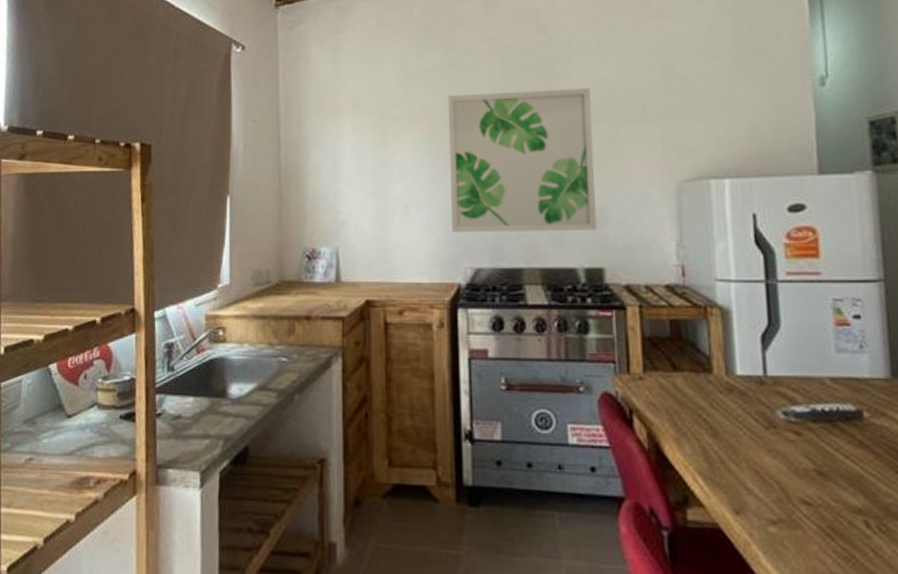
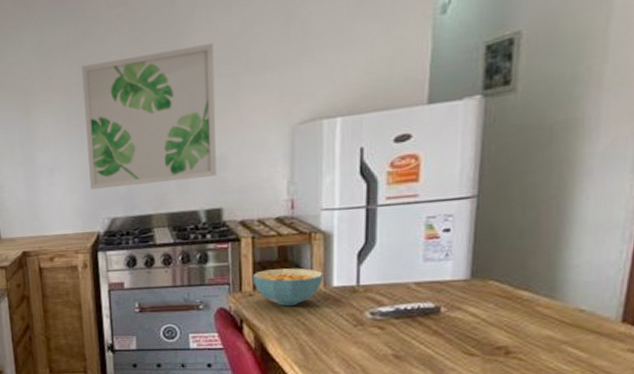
cereal bowl: none [641,348,725,396] -> present [252,268,324,306]

